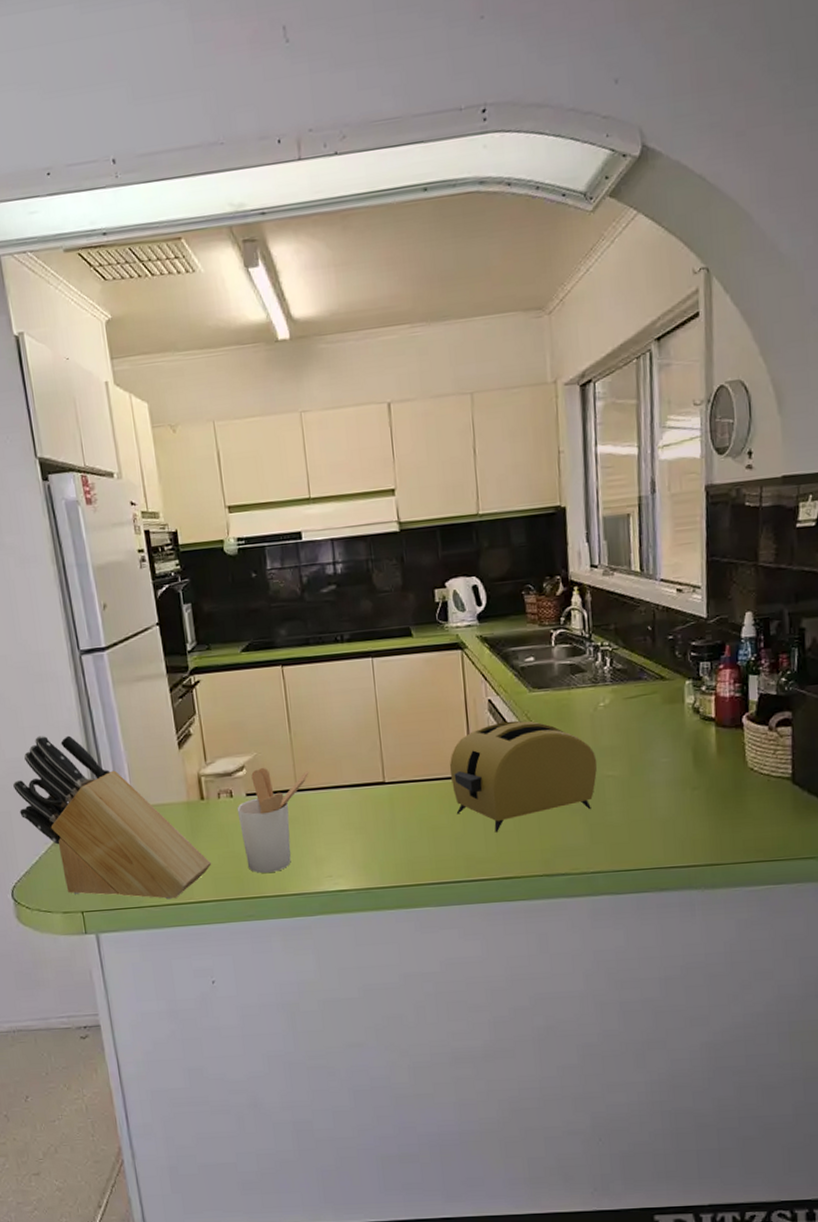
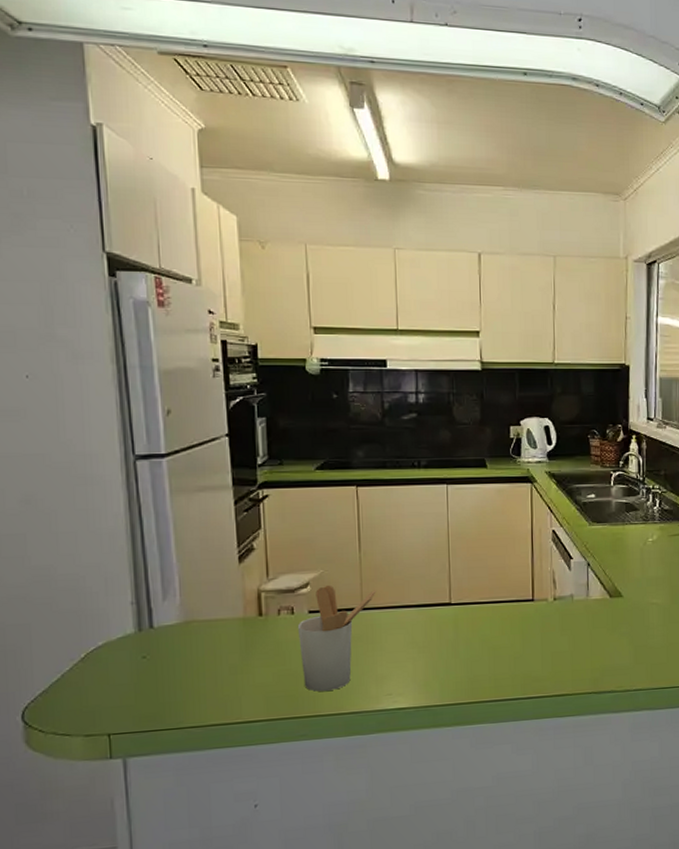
knife block: present [13,735,212,900] -> none [37,542,265,720]
toaster: present [449,720,598,833] -> none [513,550,644,653]

